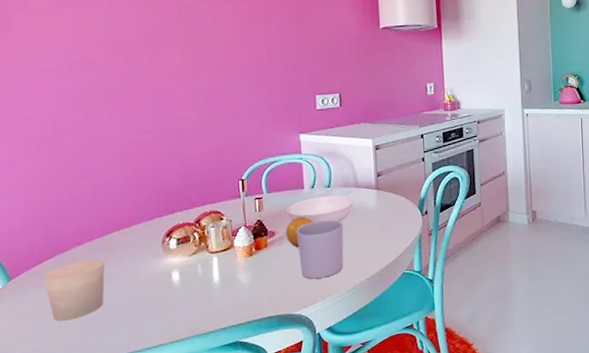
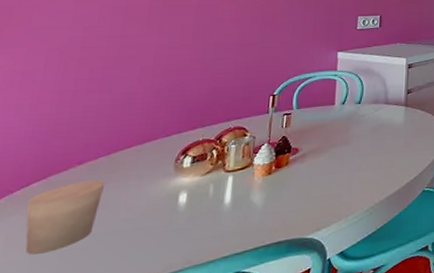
fruit: present [285,216,313,248] -> none [309,132,339,166]
bowl: present [287,195,354,223] -> none [314,111,383,139]
mug: present [296,220,344,279] -> none [319,136,369,199]

